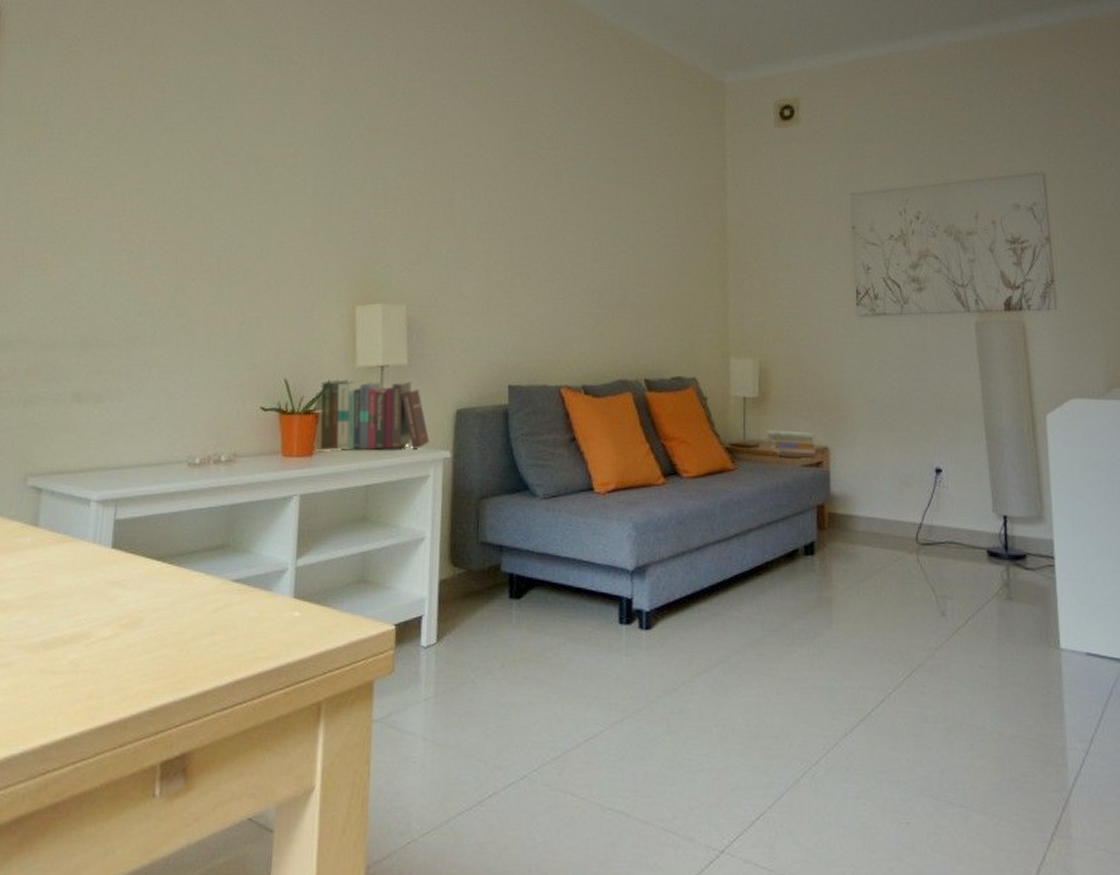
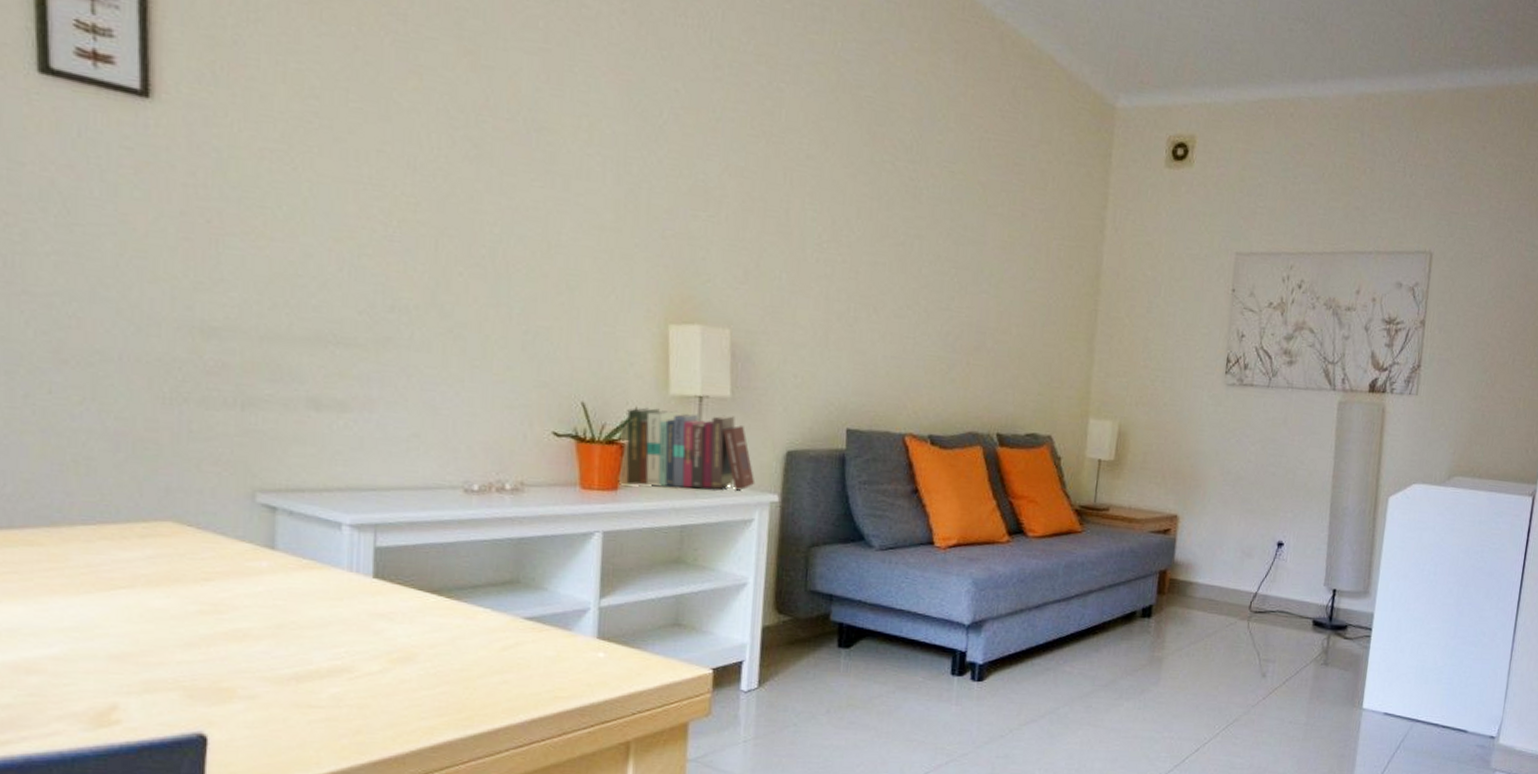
books: present [765,429,817,459] -> none [1116,494,1167,527]

